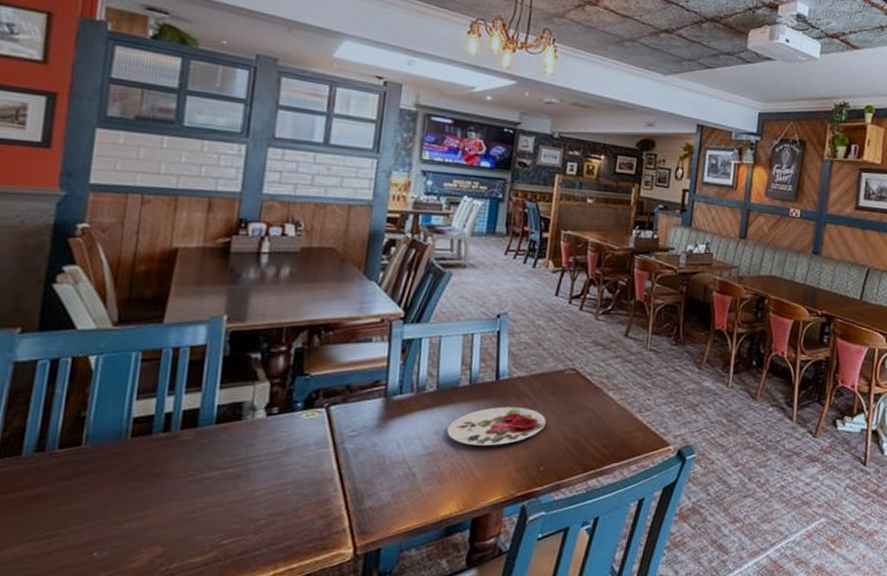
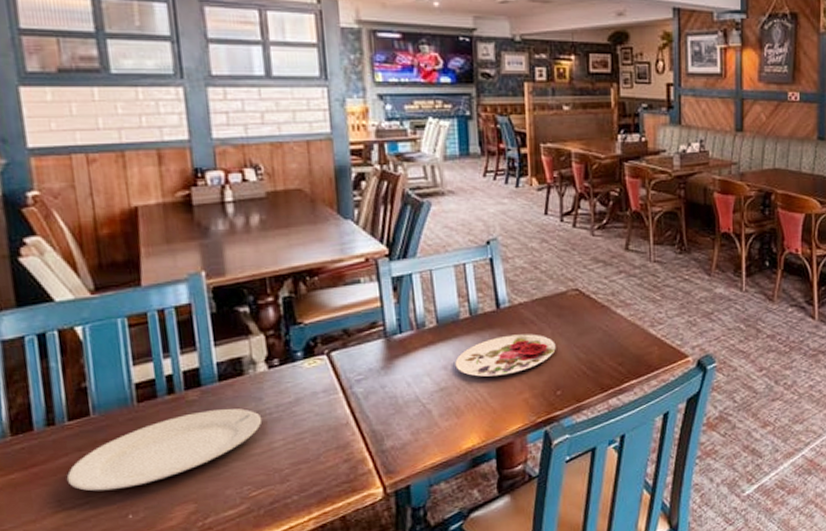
plate: none [41,452,250,525] -> present [66,408,263,491]

